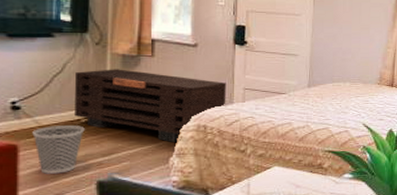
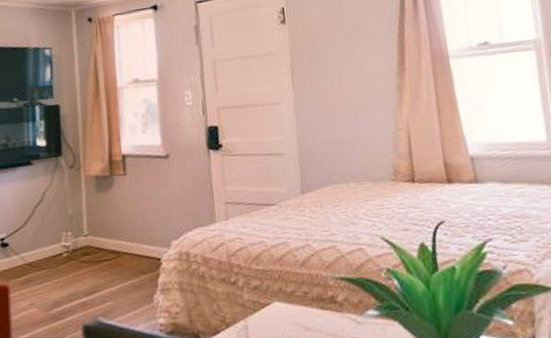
wastebasket: present [32,125,85,174] -> none [20,260,67,318]
dresser: present [74,69,226,142] -> none [53,192,208,275]

